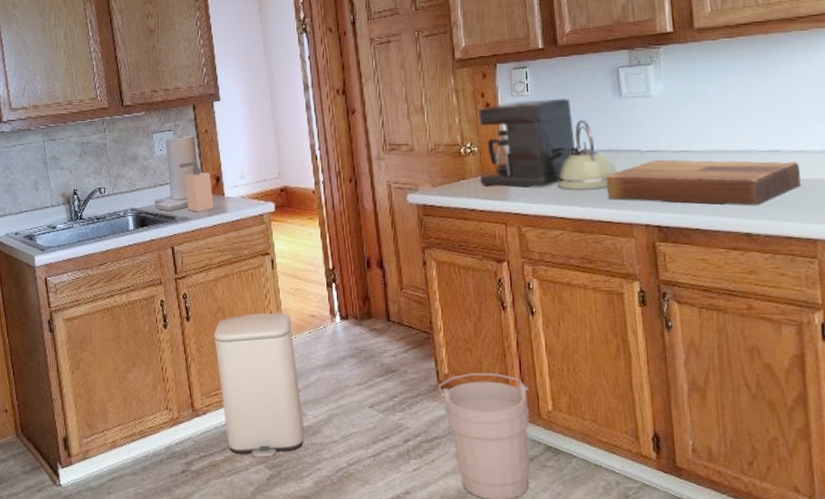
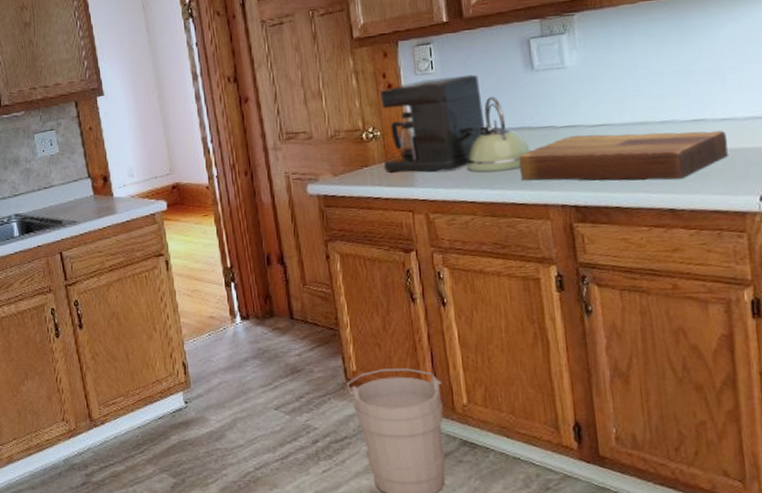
paper towel: present [155,135,198,212] -> none [39,133,83,216]
soap dispenser: present [179,161,214,212] -> none [64,161,103,215]
pedal bin: present [213,312,304,458] -> none [108,315,208,466]

